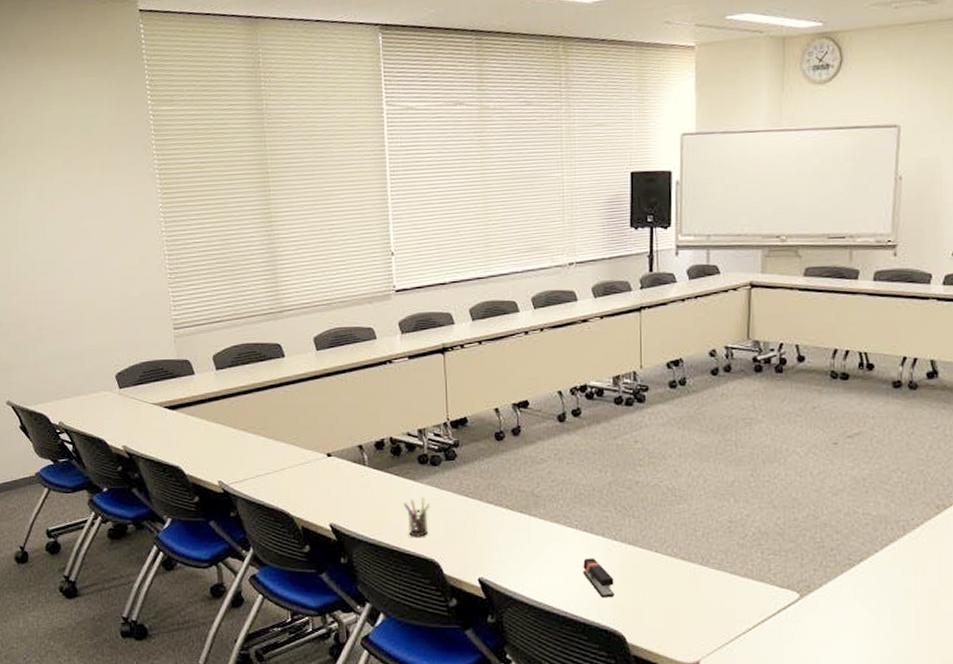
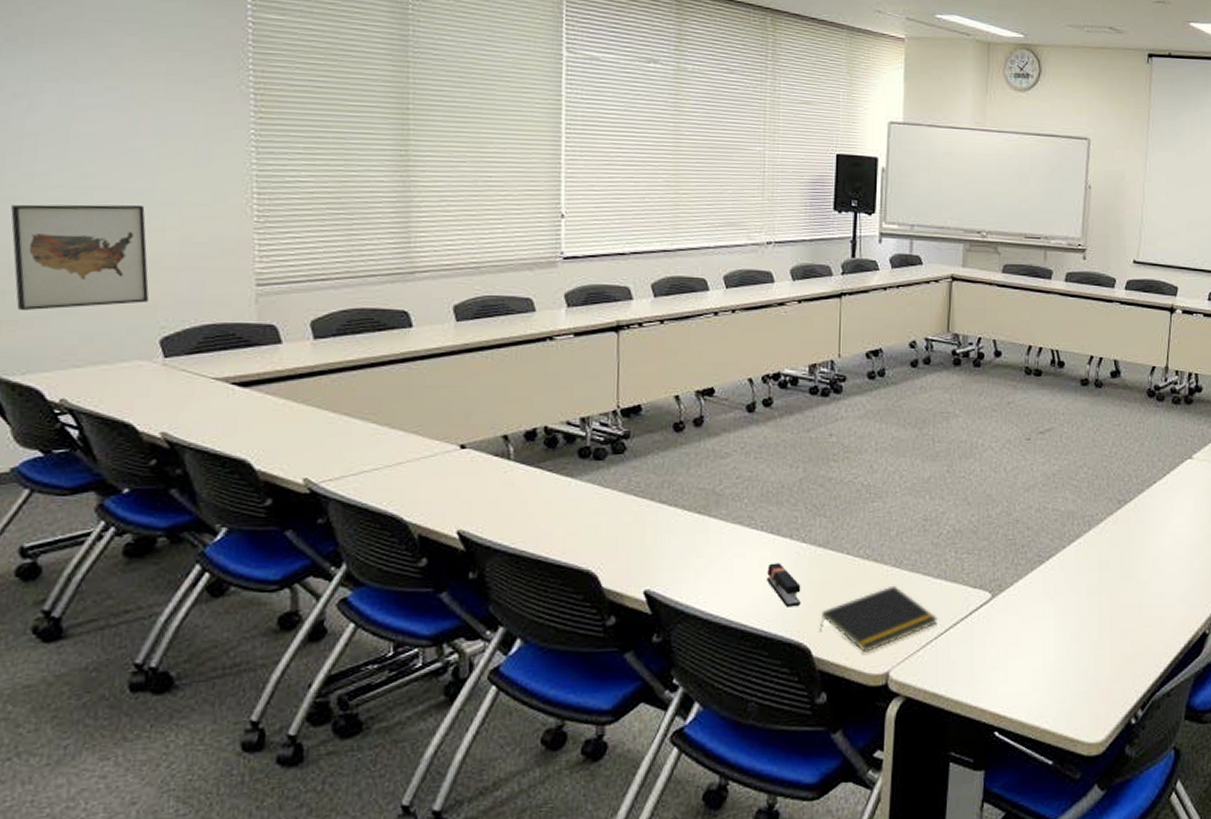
wall art: none [16,271,106,358] -> present [11,204,150,311]
pen holder: present [403,497,431,537] -> none [556,497,591,545]
notepad: none [633,582,745,642] -> present [820,585,937,652]

